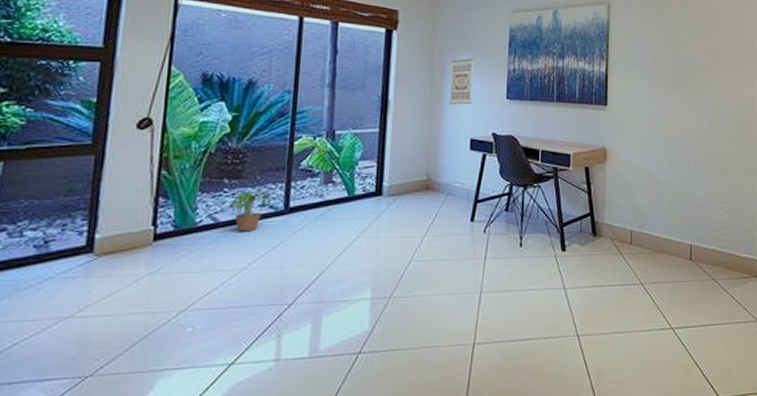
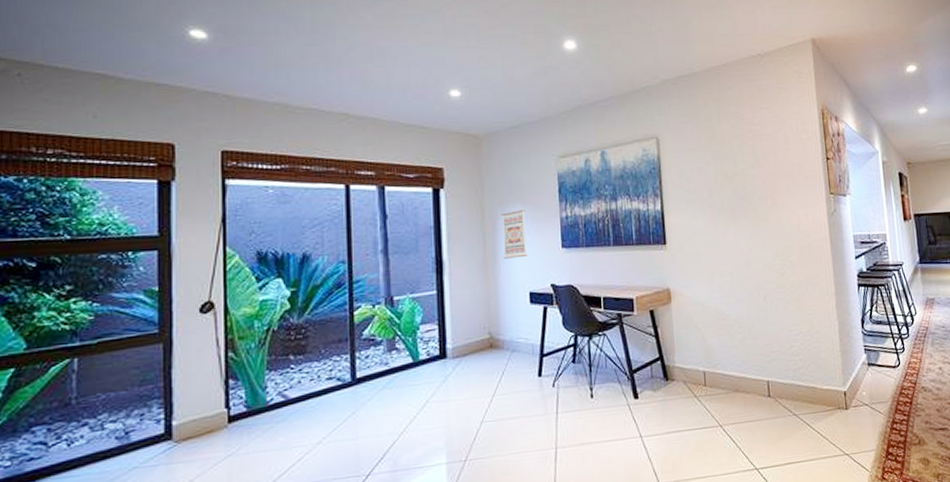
potted plant: present [229,191,271,232] -> none [298,363,338,407]

